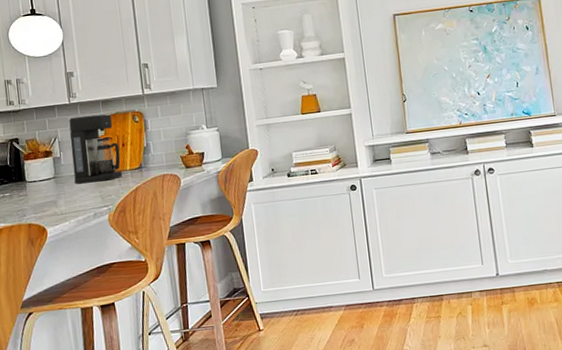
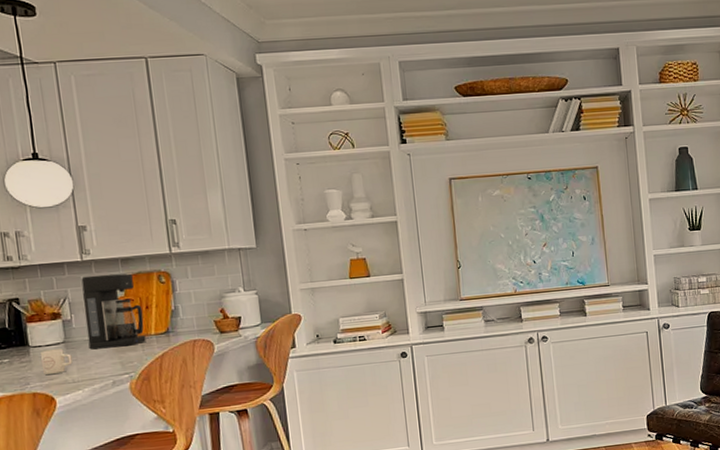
mug: none [35,183,61,208] -> present [40,349,73,375]

